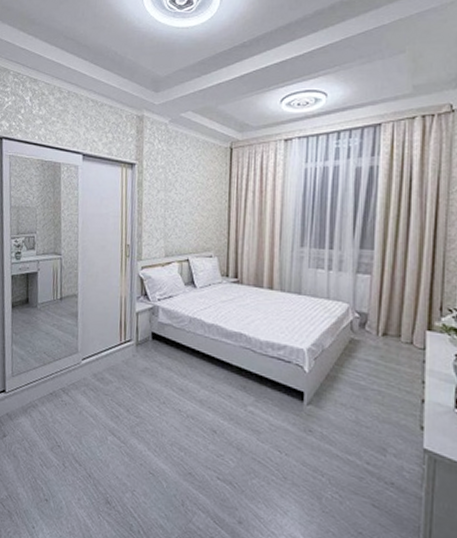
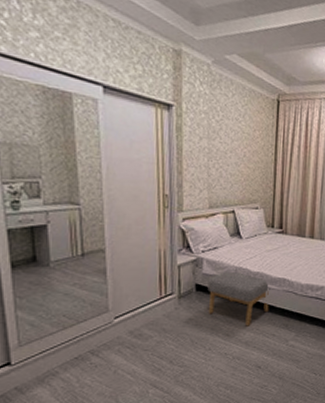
footstool: none [162,319,226,383] -> present [207,269,270,326]

